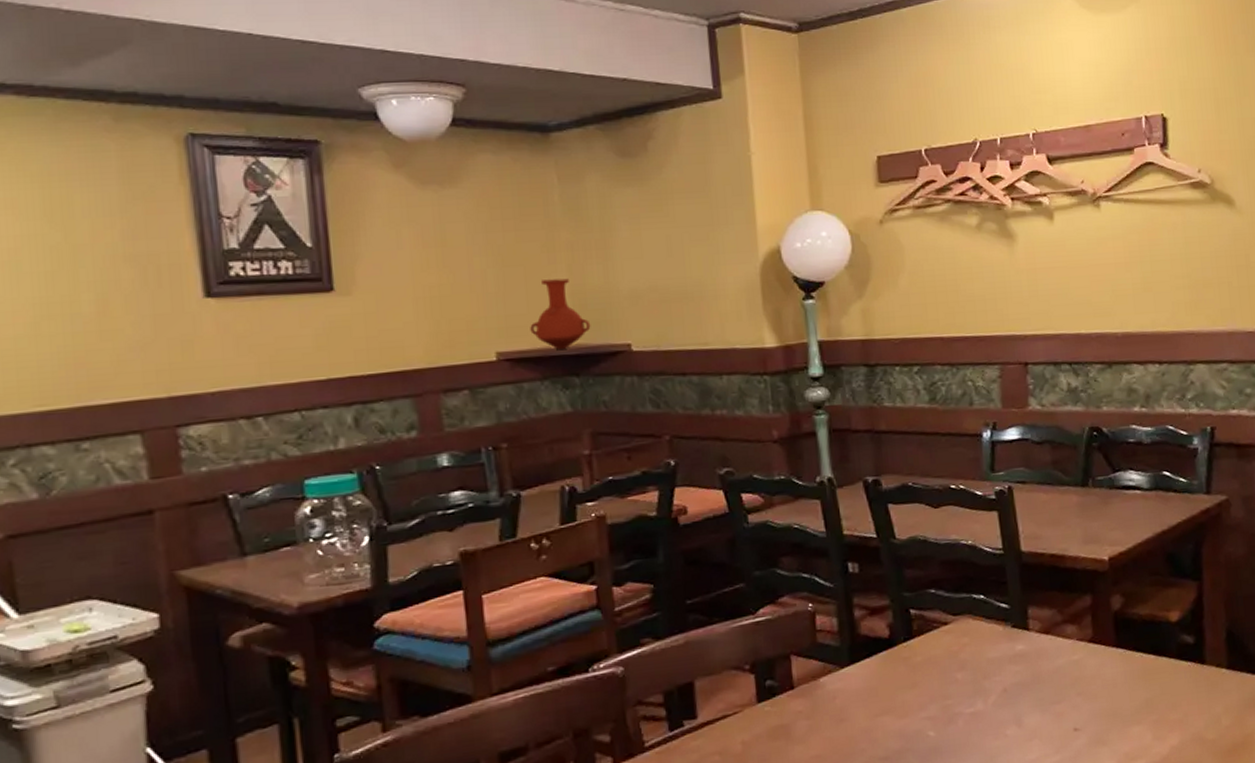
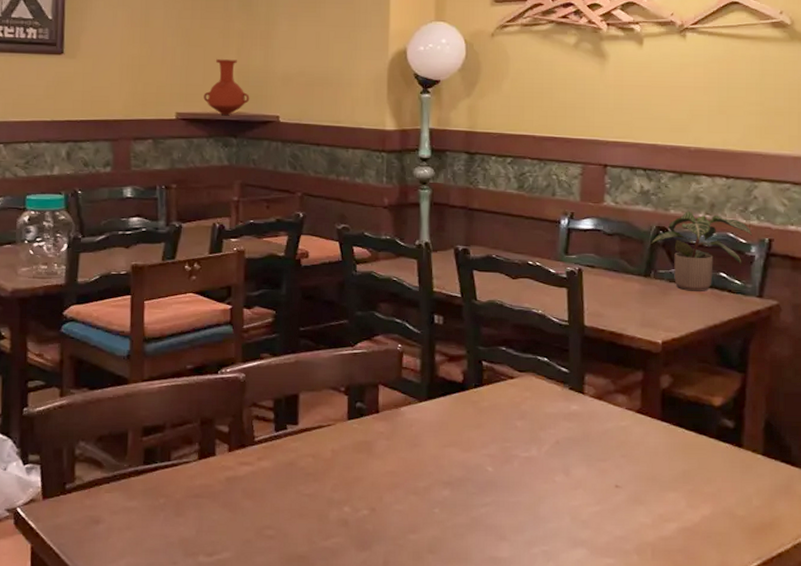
potted plant: none [1085,405,1194,497] -> present [650,210,753,293]

